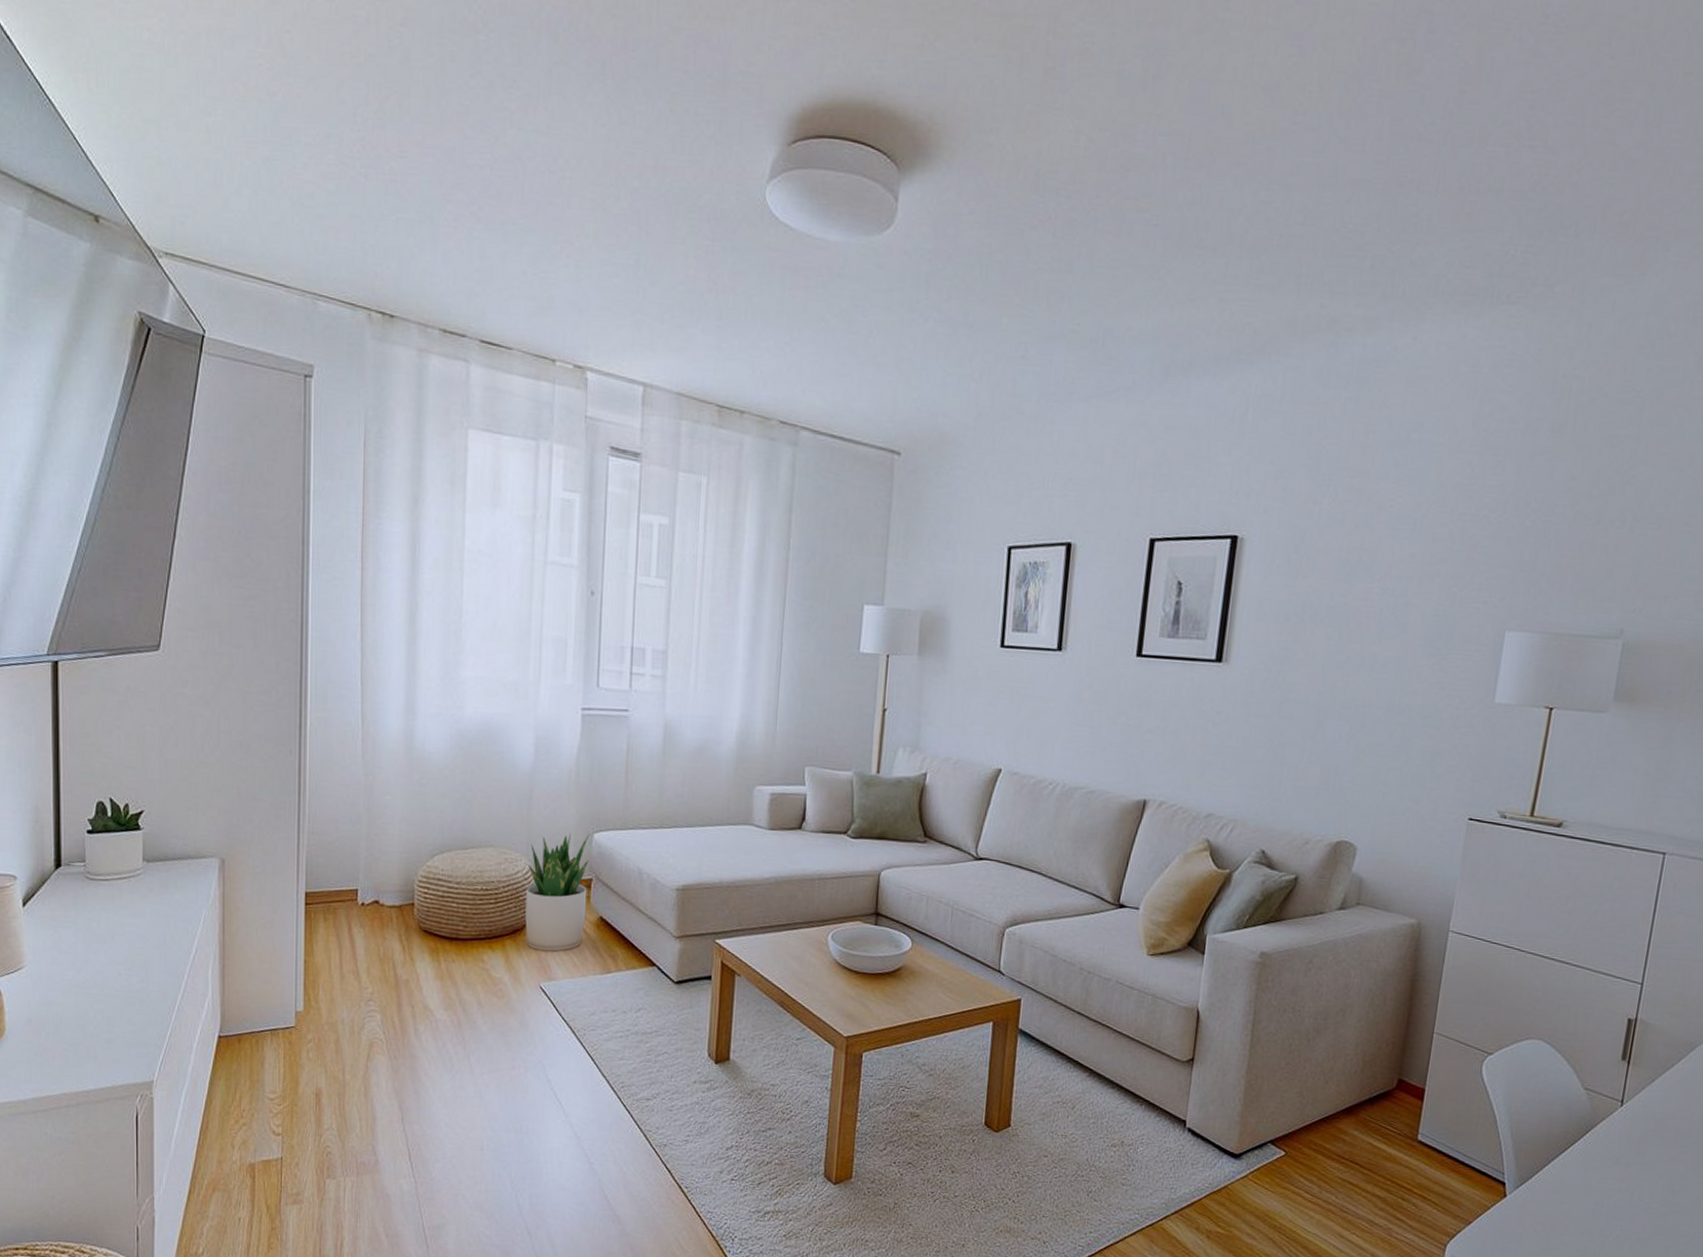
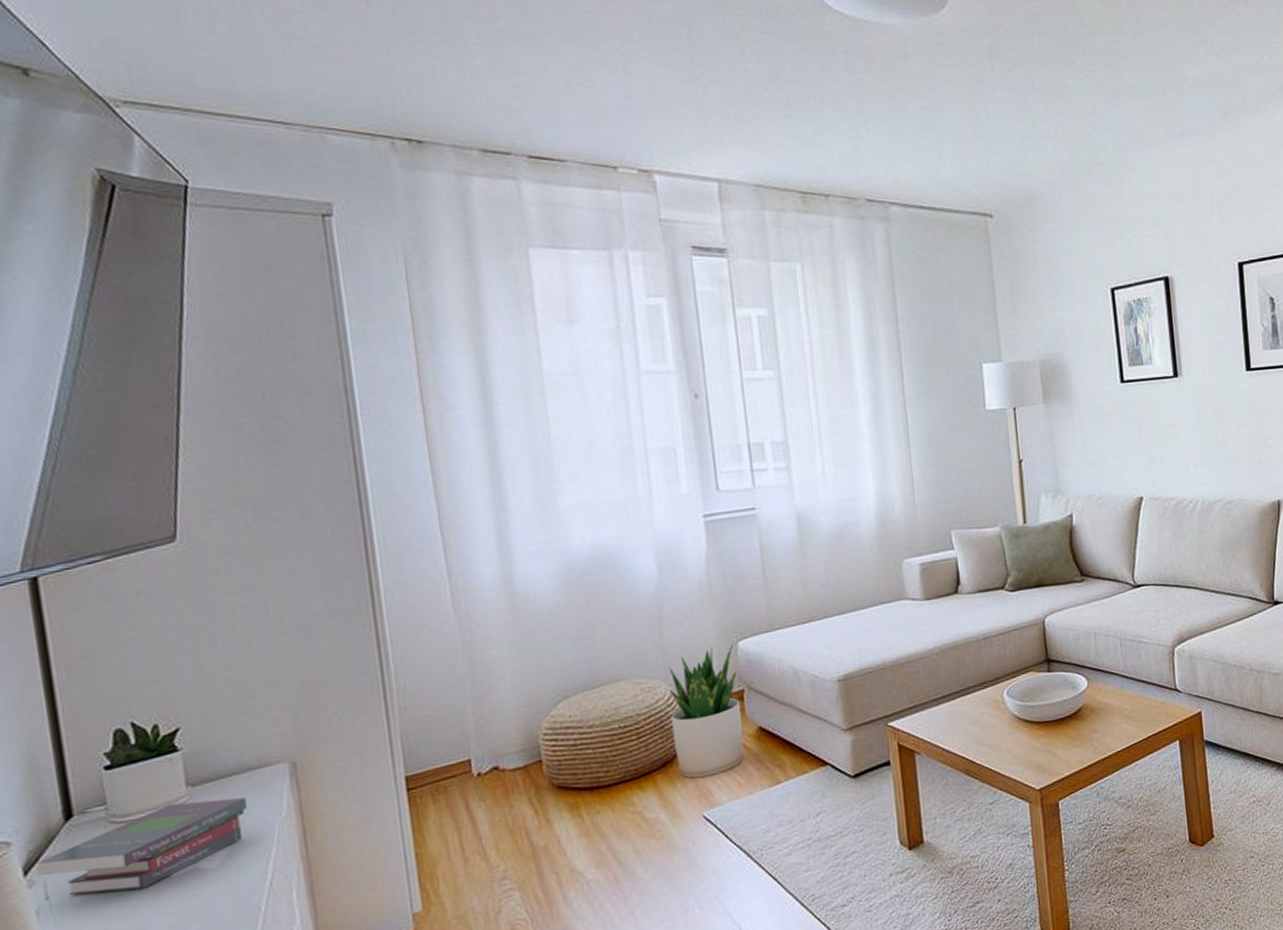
books: none [32,873,184,938] -> present [36,797,247,896]

